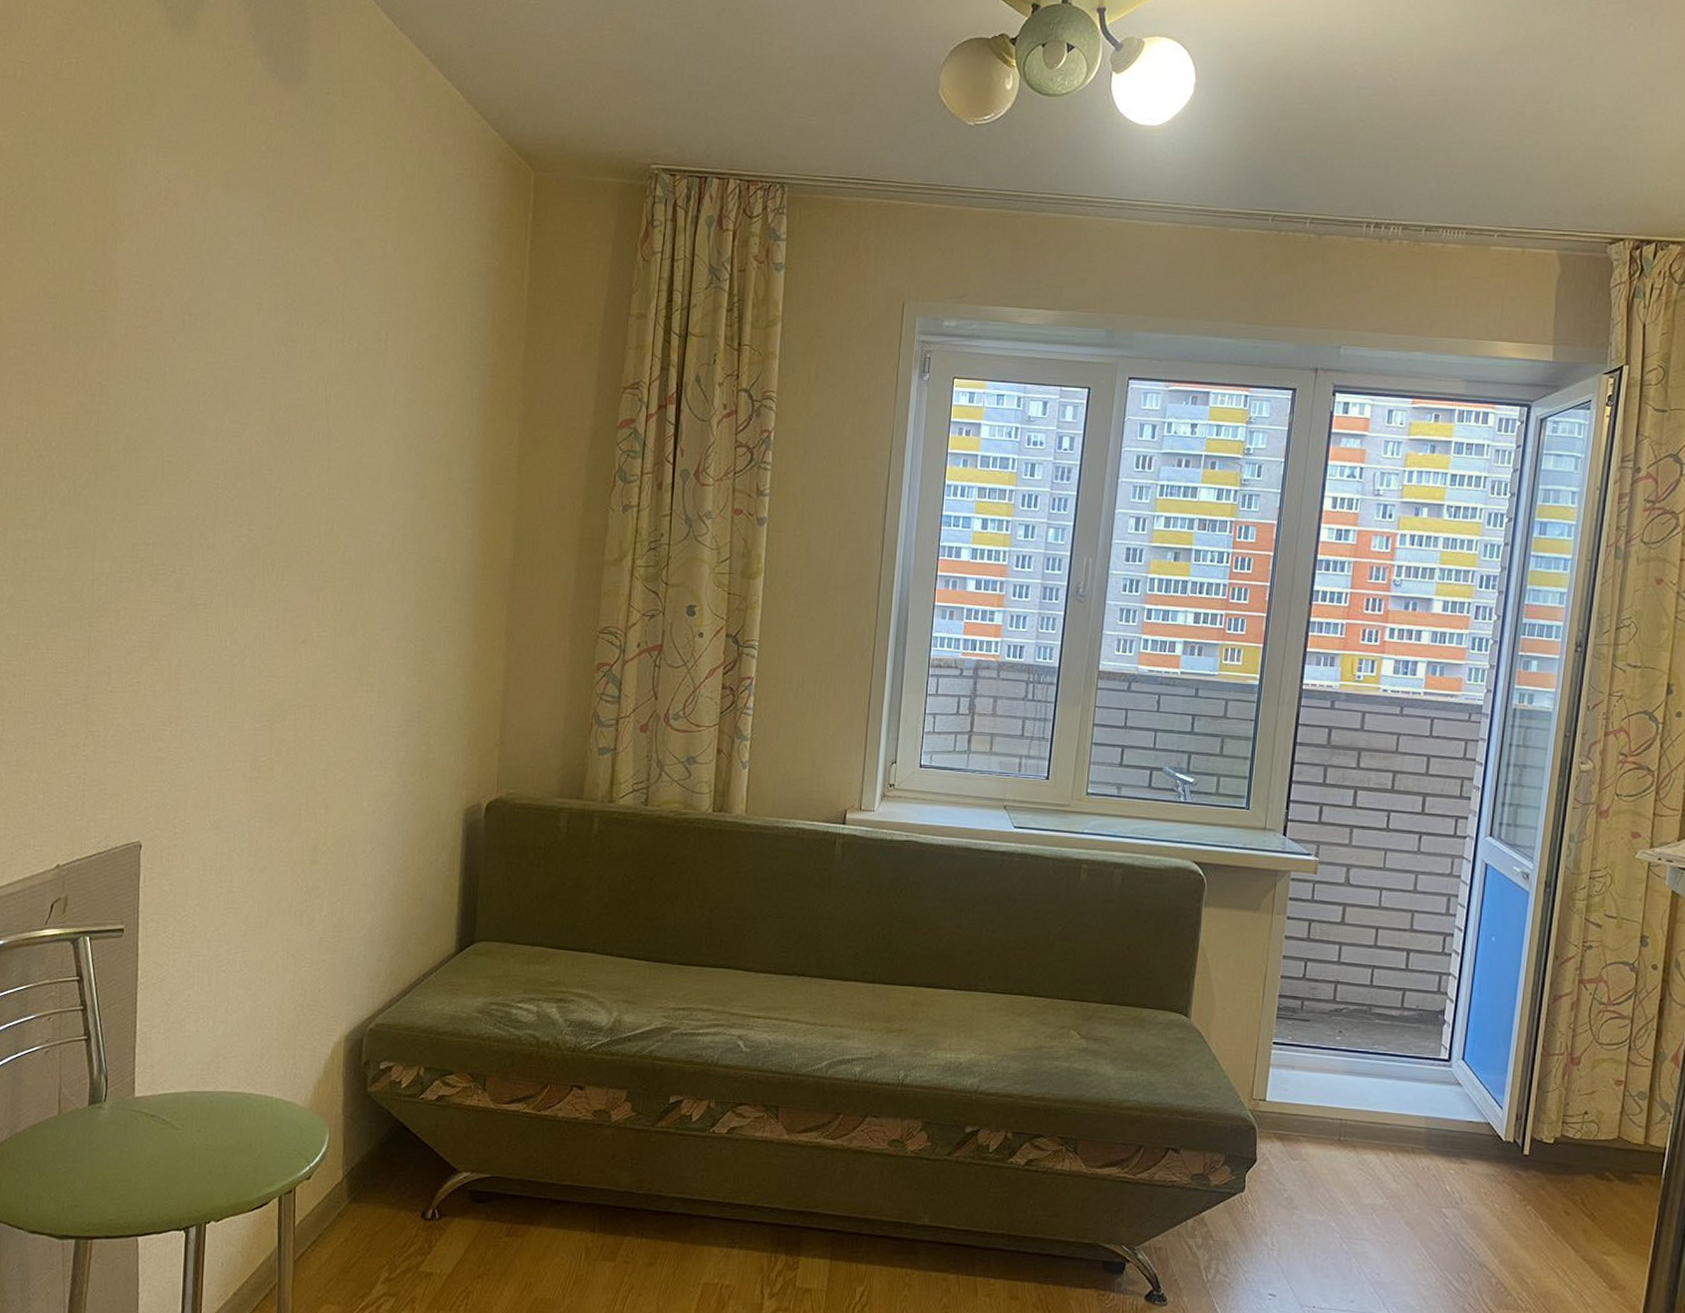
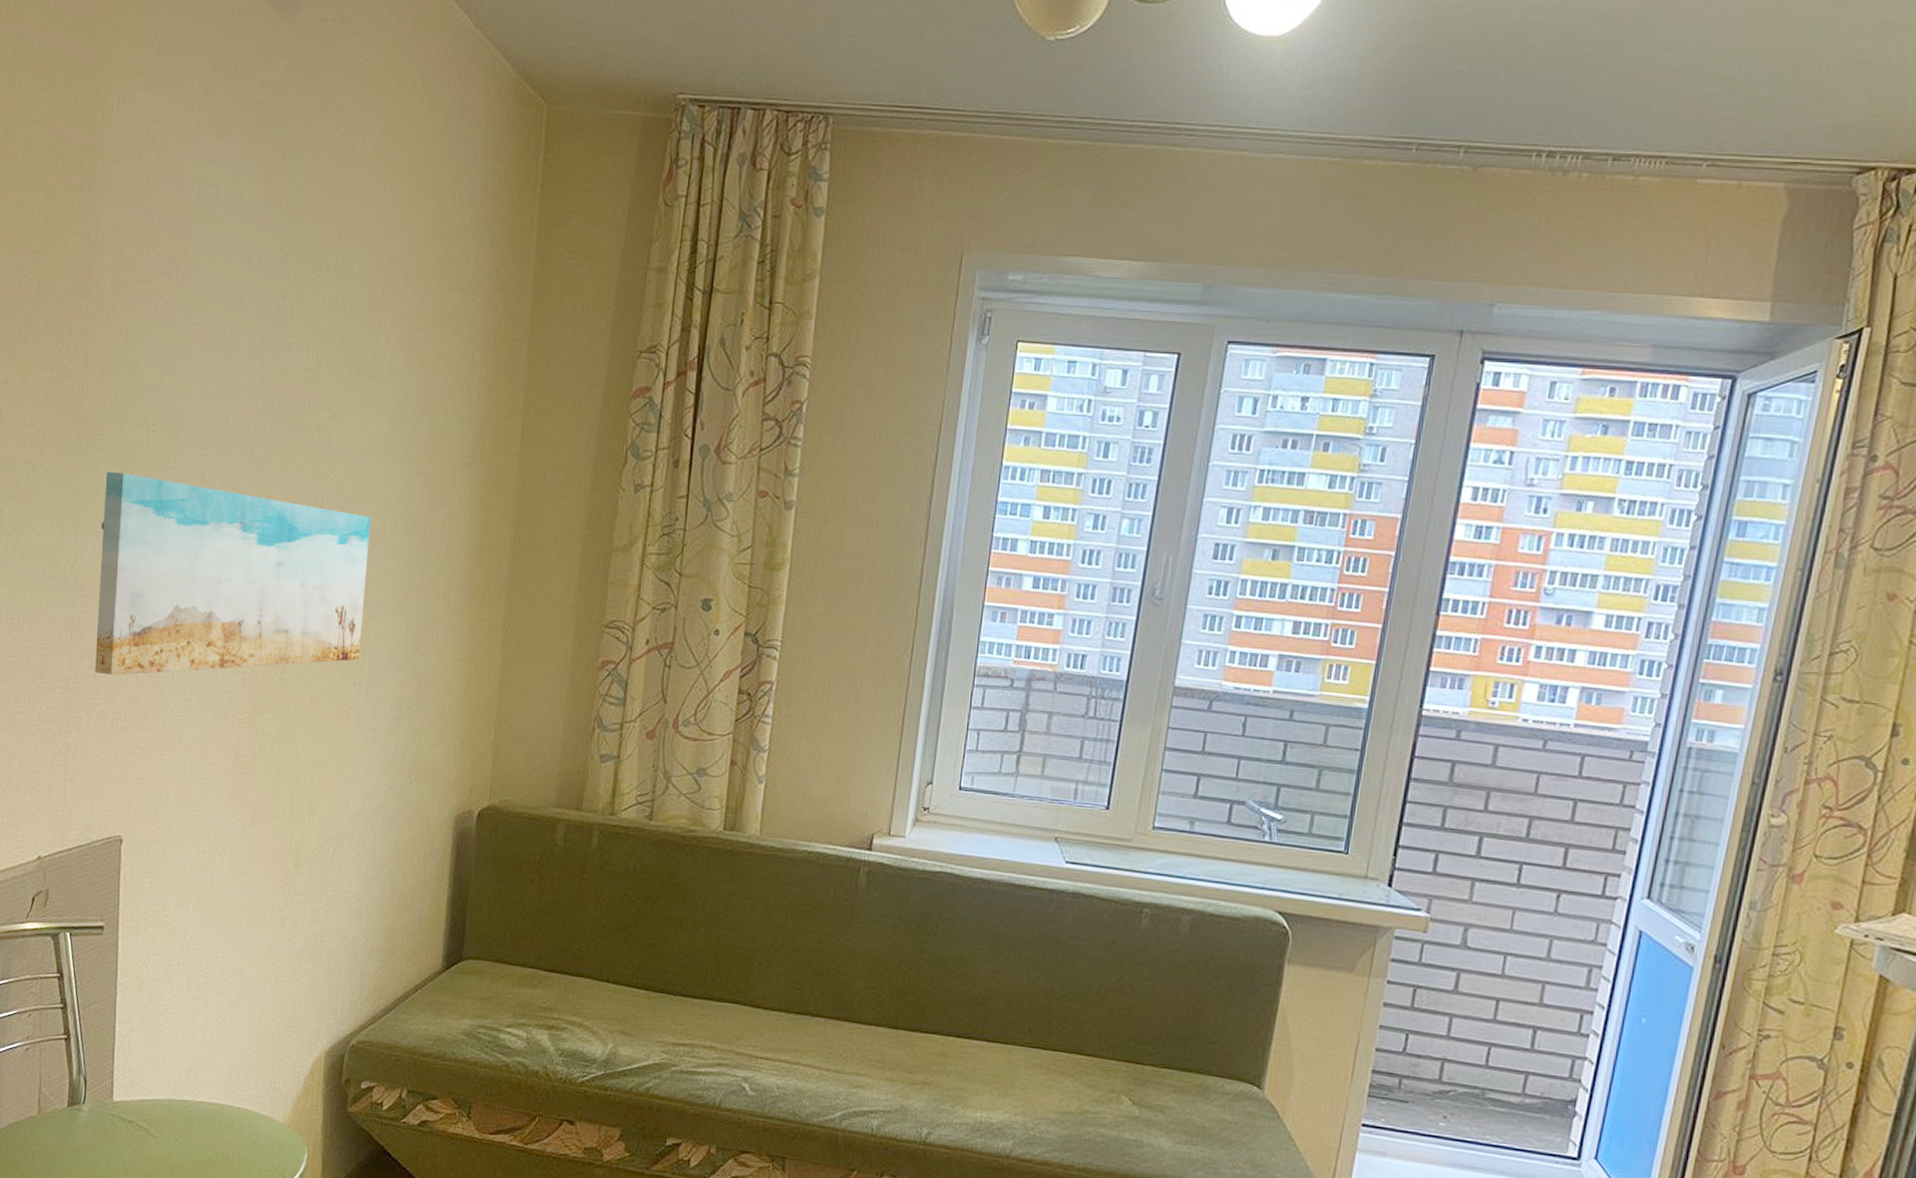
wall art: none [112,499,379,690] -> present [95,471,371,676]

